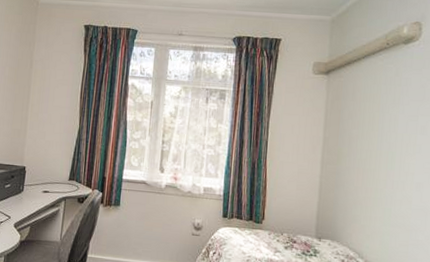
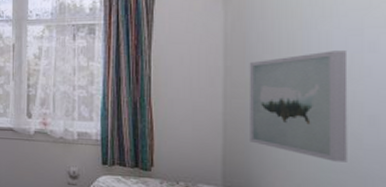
wall art: none [337,130,406,219] -> present [248,50,348,162]

